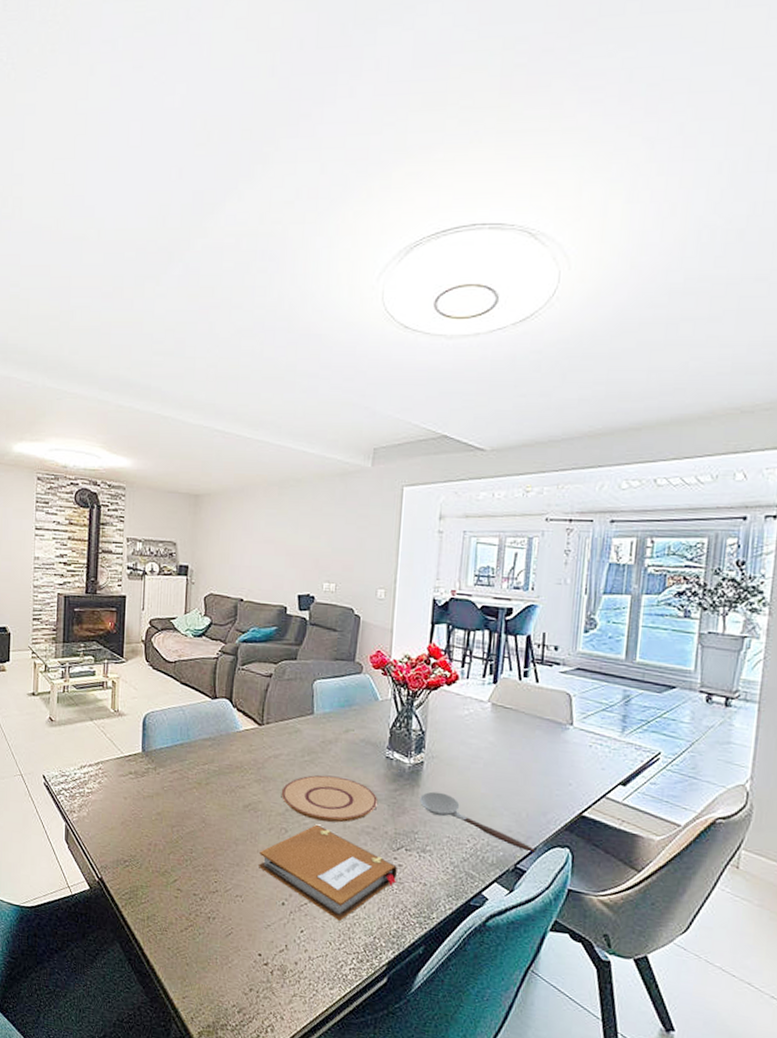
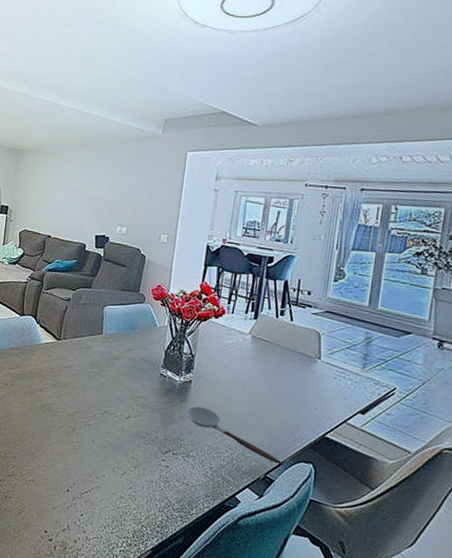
notebook: present [259,824,397,921] -> none [50,426,165,509]
plate: present [281,774,377,823] -> none [72,384,151,426]

